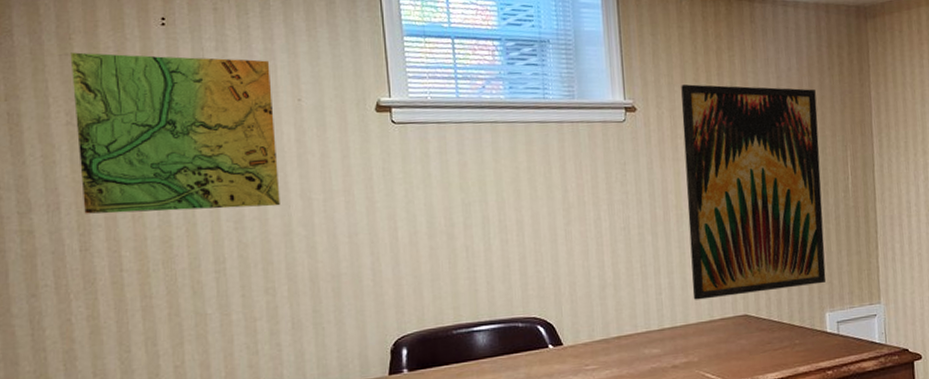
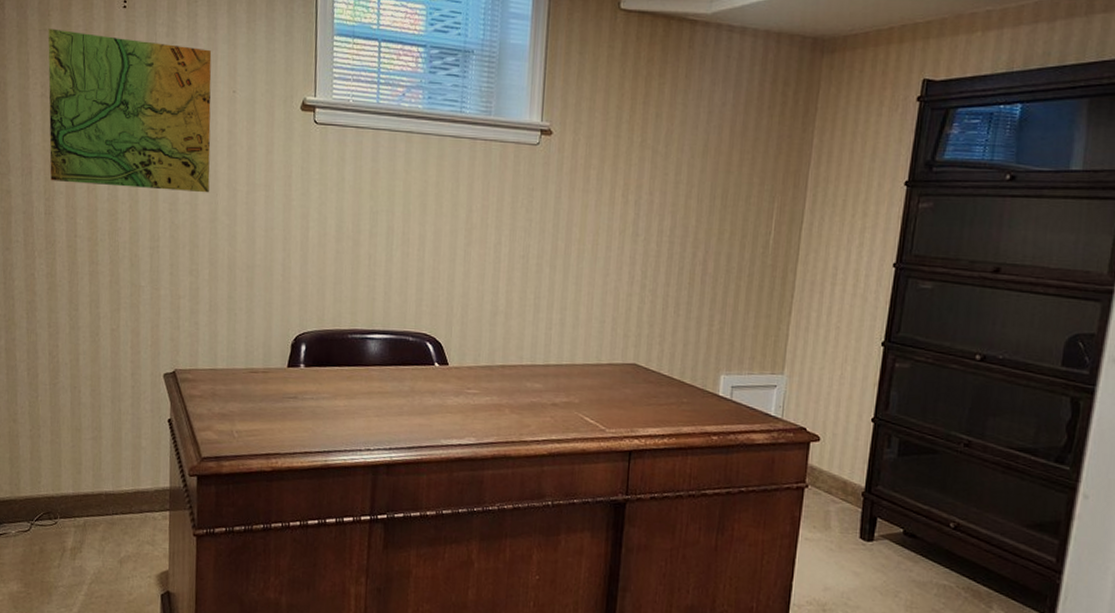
wall art: present [681,84,827,300] -> none [583,111,749,344]

